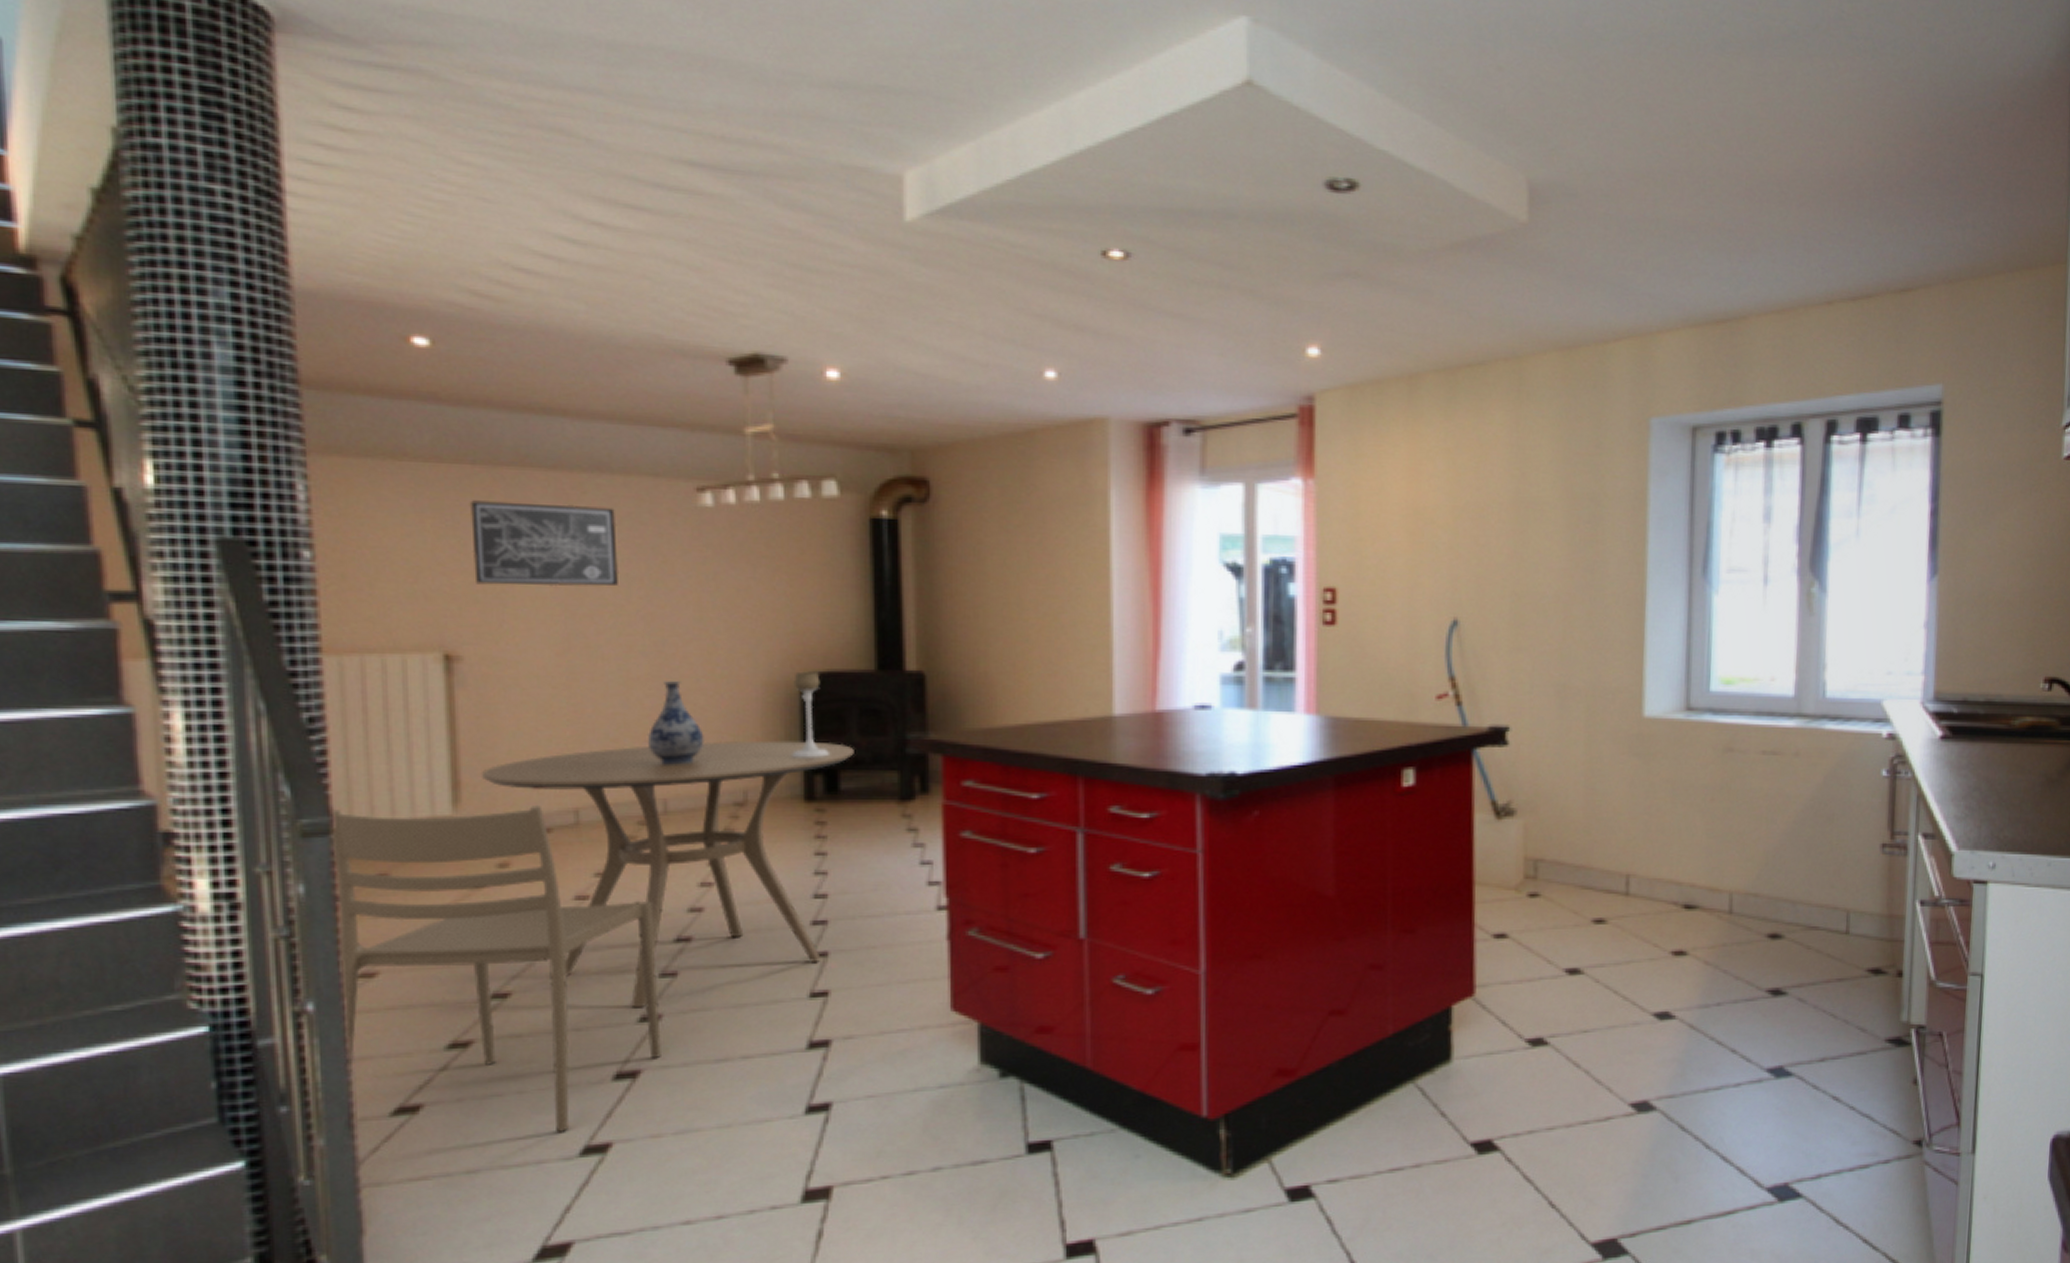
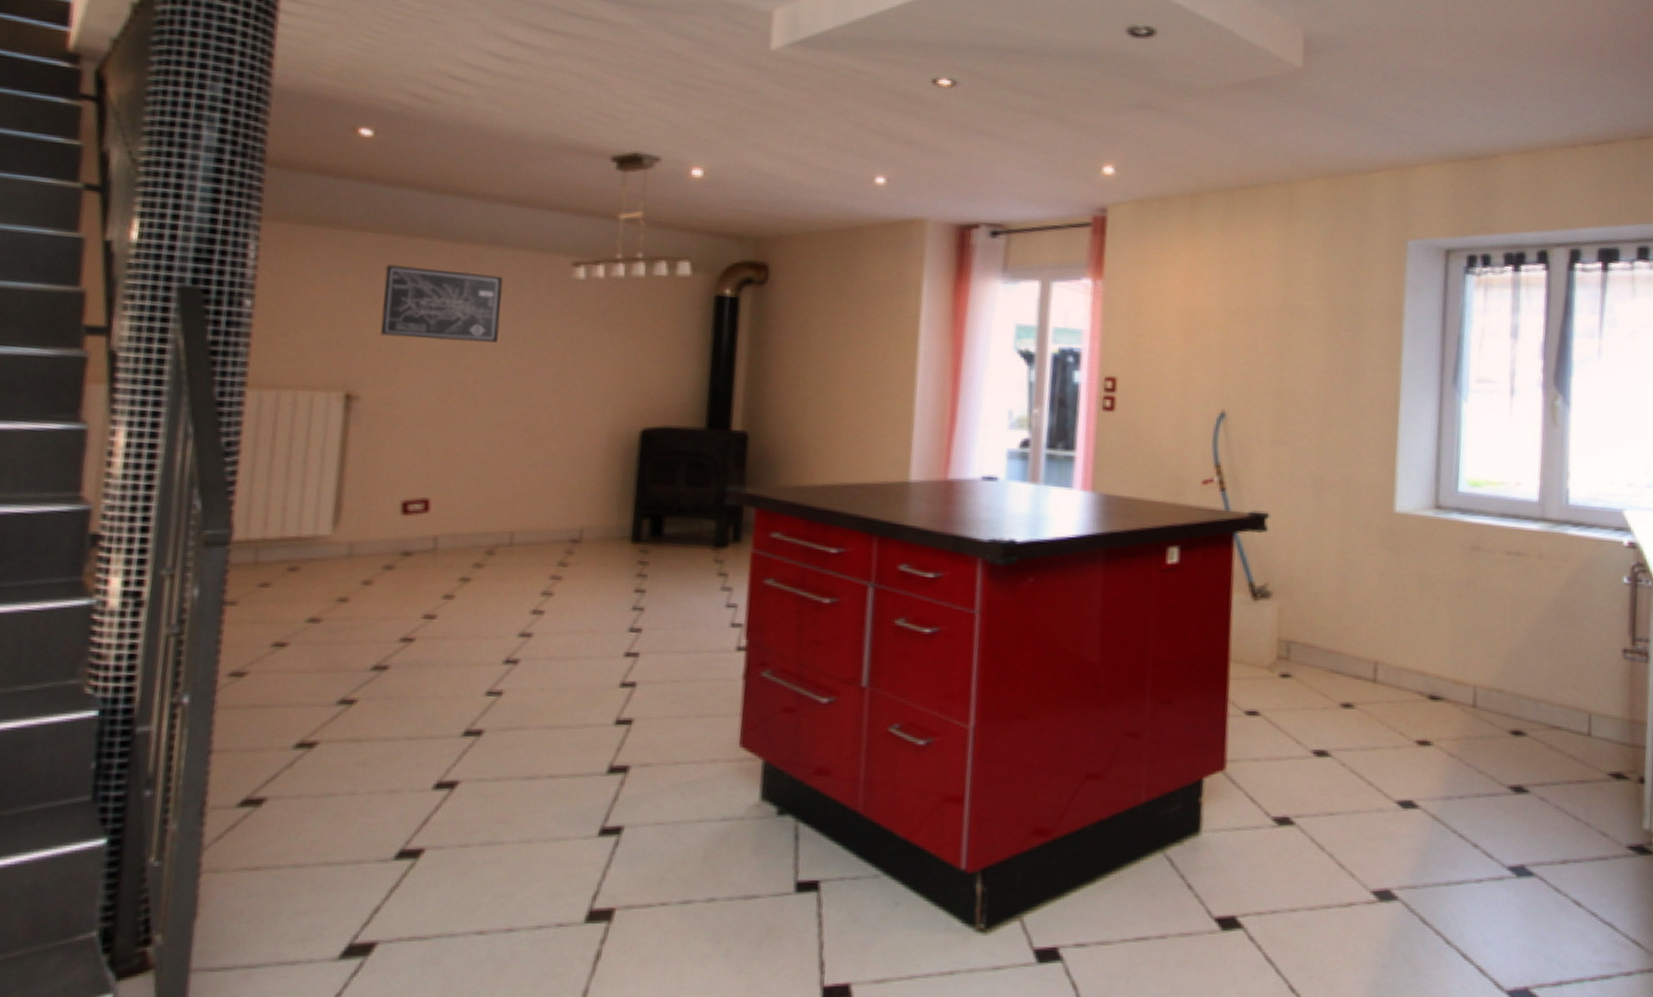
chair: present [331,806,661,1132] -> none [209,523,489,835]
dining table: present [480,740,854,1009] -> none [360,483,680,723]
vase: present [648,681,704,765] -> none [504,428,553,503]
candle holder: present [790,671,829,758] -> none [624,425,658,504]

